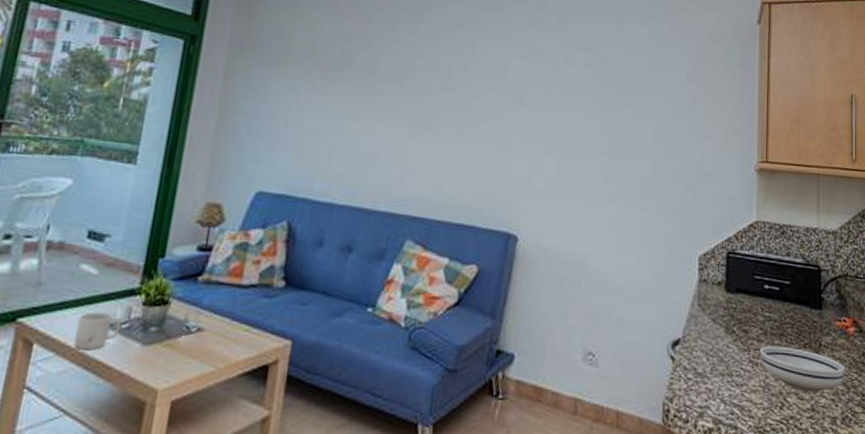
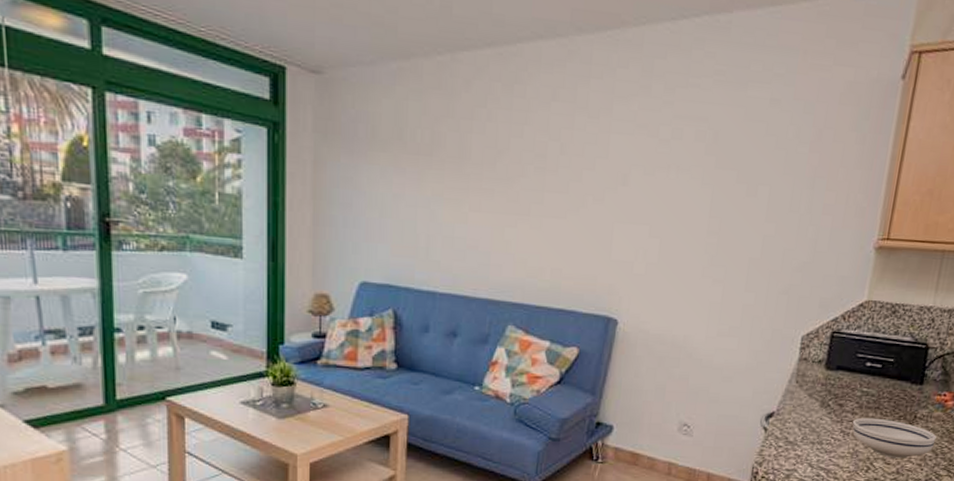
mug: present [73,312,122,350] -> none [217,391,256,423]

